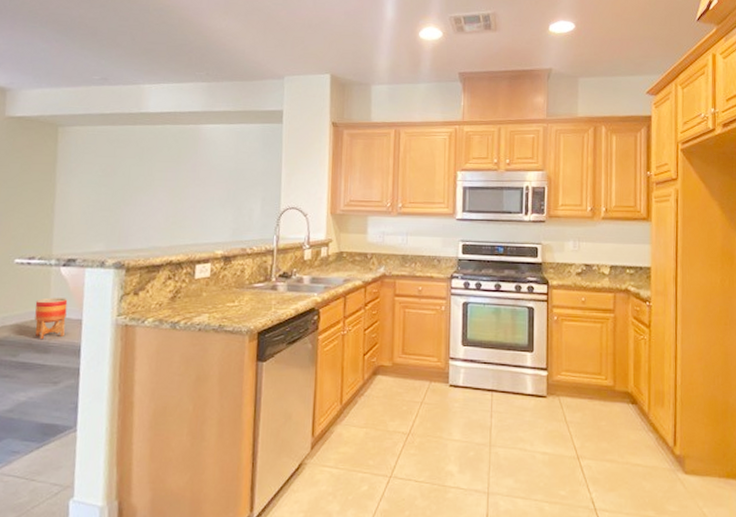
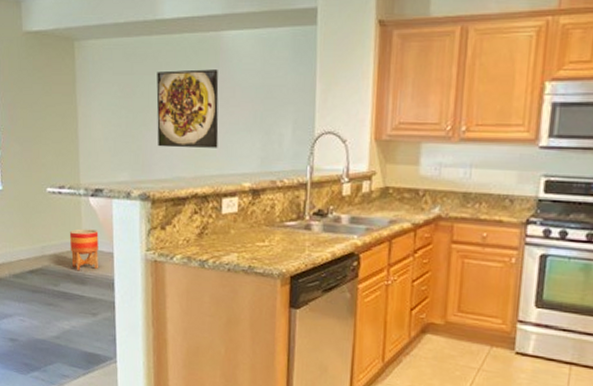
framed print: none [135,154,196,221] -> present [156,69,219,148]

